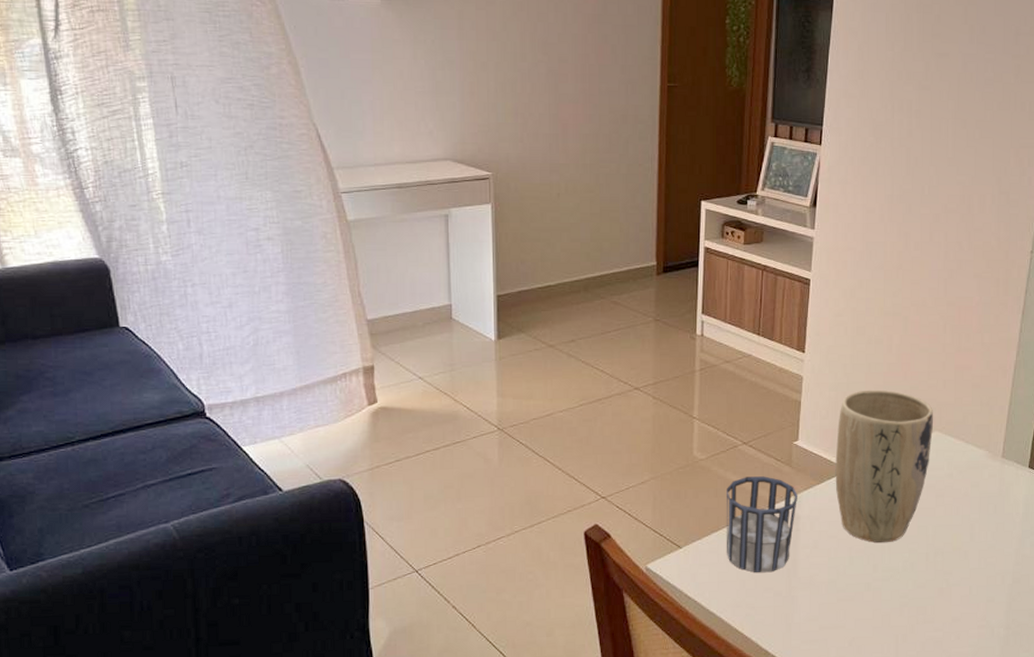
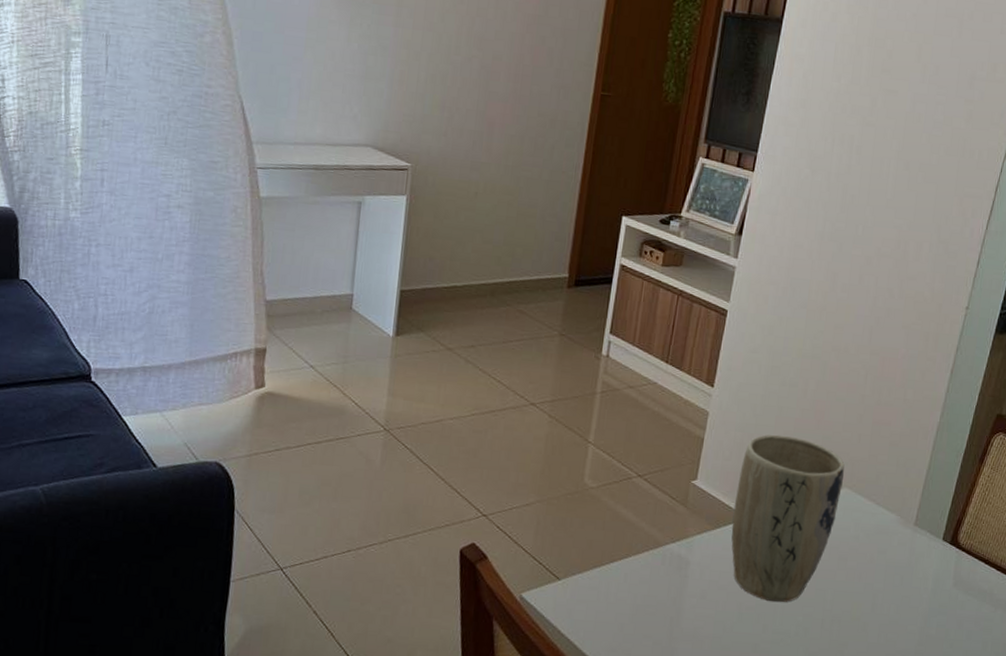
cup: present [726,476,799,572] -> none [607,512,691,618]

